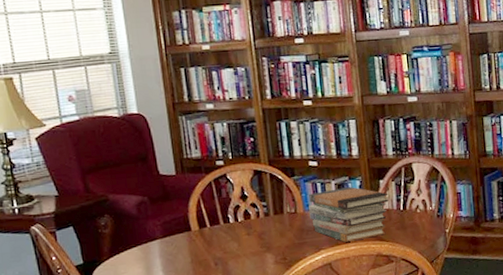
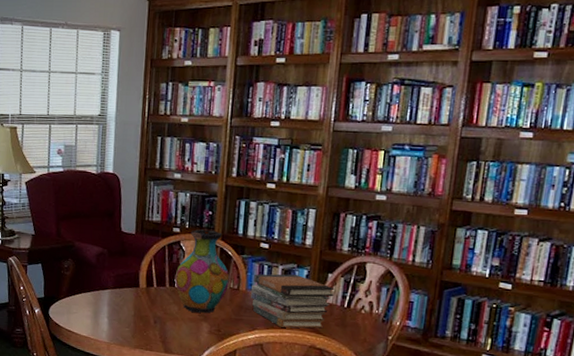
vase: none [227,157,286,246] -> present [175,229,230,313]

